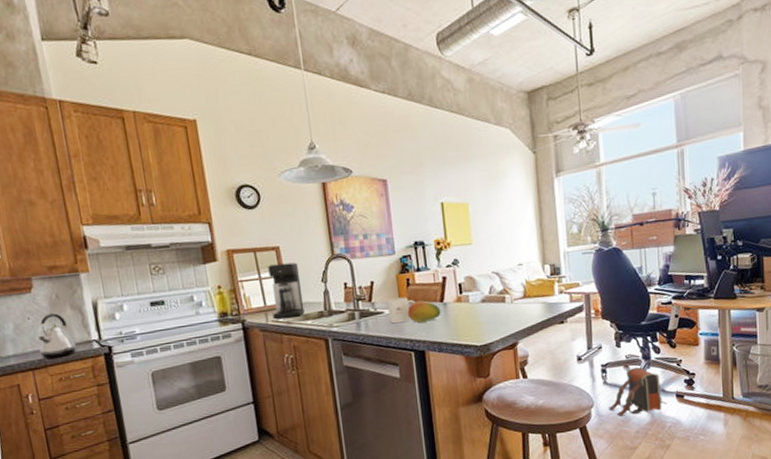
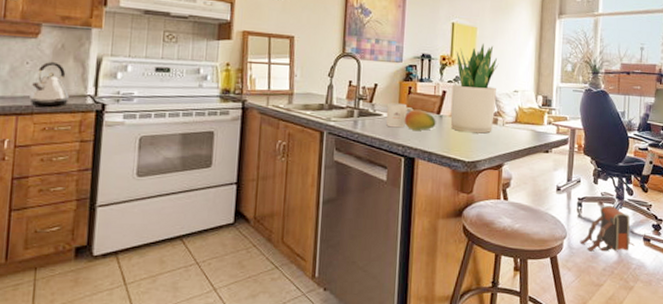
coffee maker: present [268,262,305,319] -> none [274,52,309,105]
planter: none [450,219,501,317] -> present [450,43,499,134]

